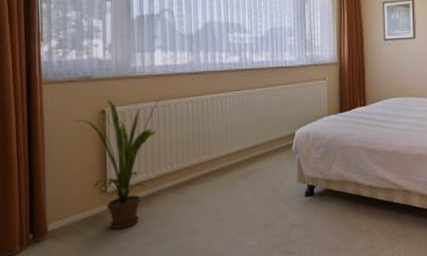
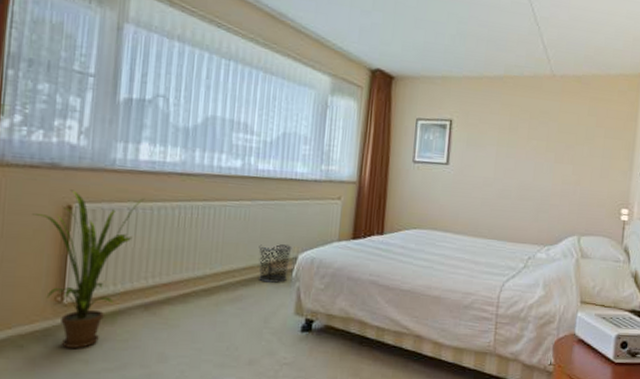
waste bin: none [261,123,289,158] -> present [259,244,292,283]

